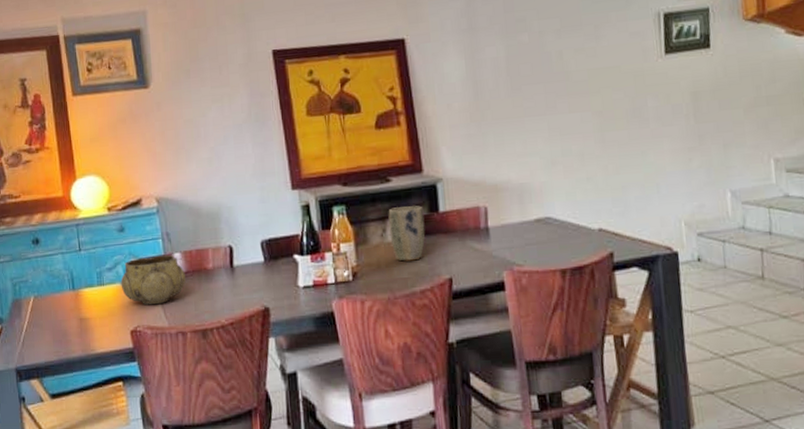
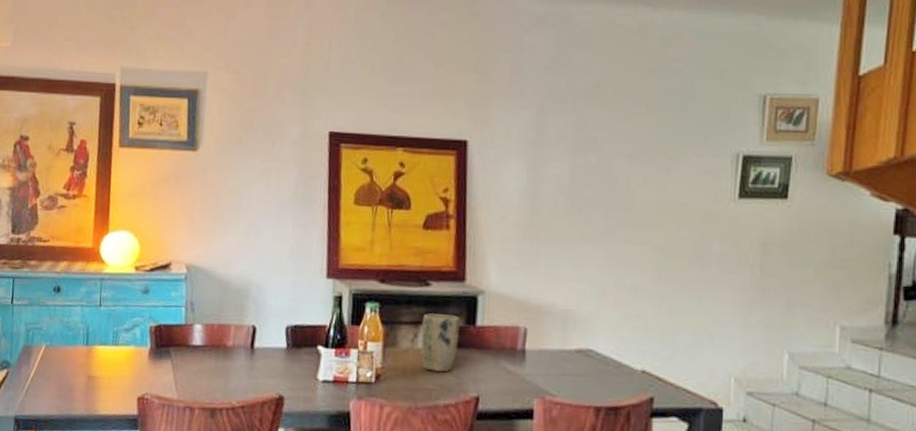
decorative bowl: present [120,254,186,304] -> none [135,324,203,374]

